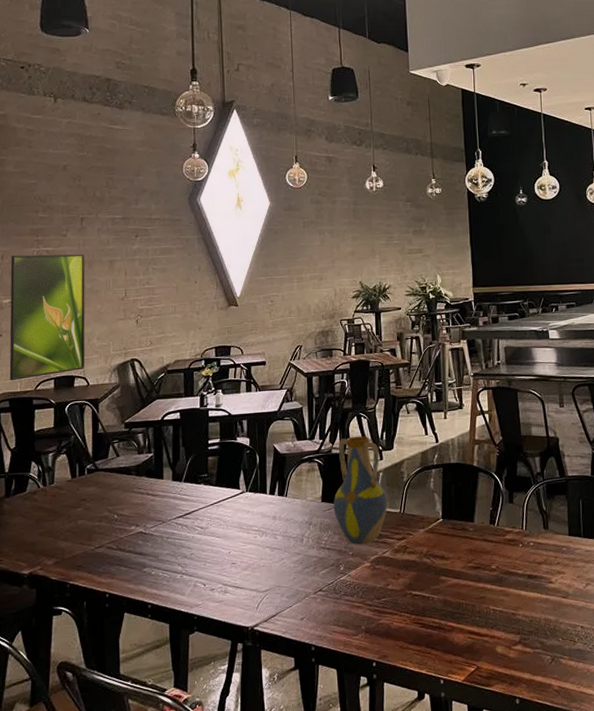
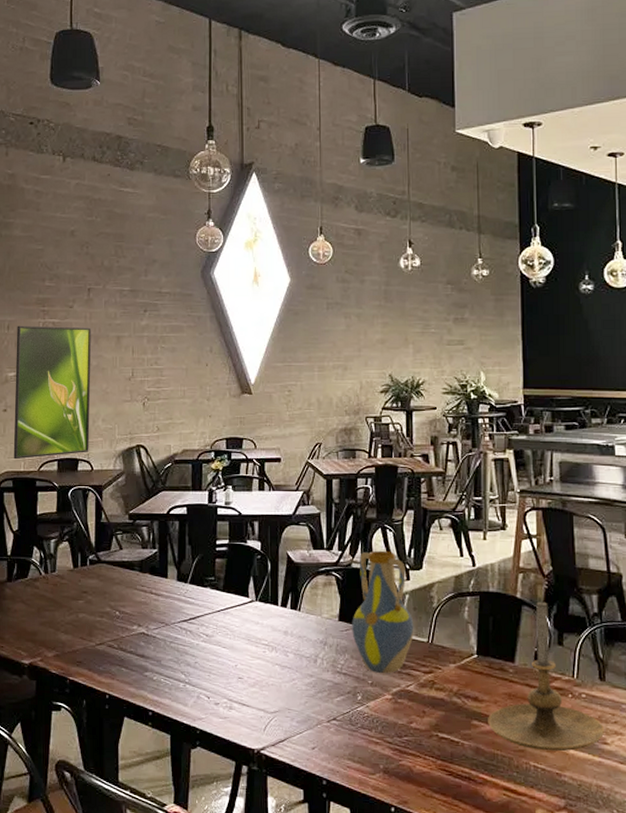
candle holder: none [453,467,549,596] -> present [488,601,604,752]

